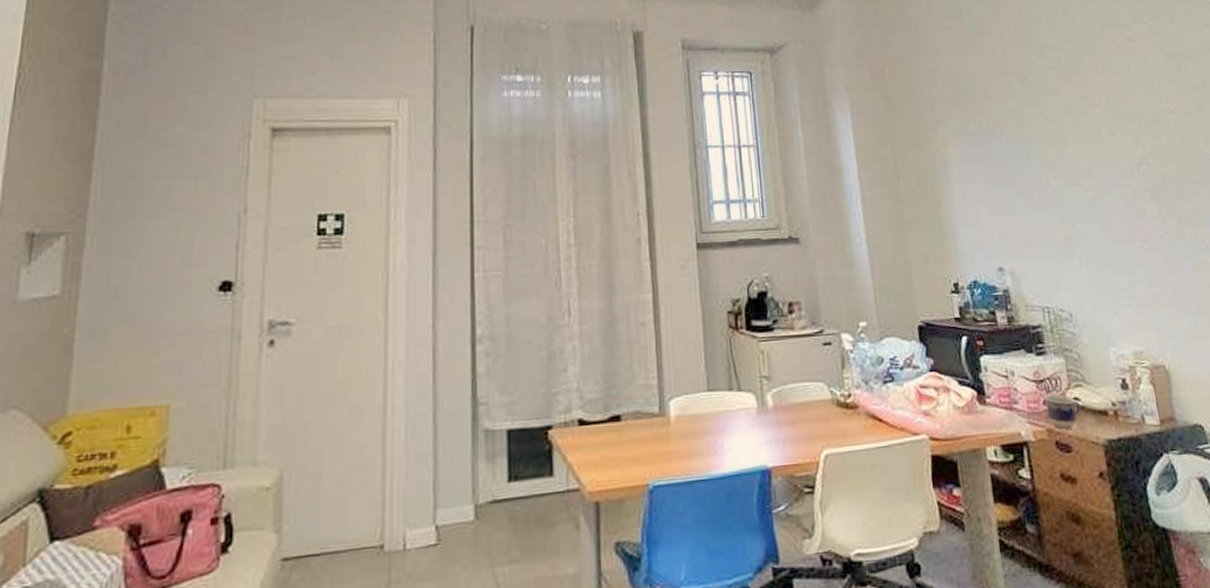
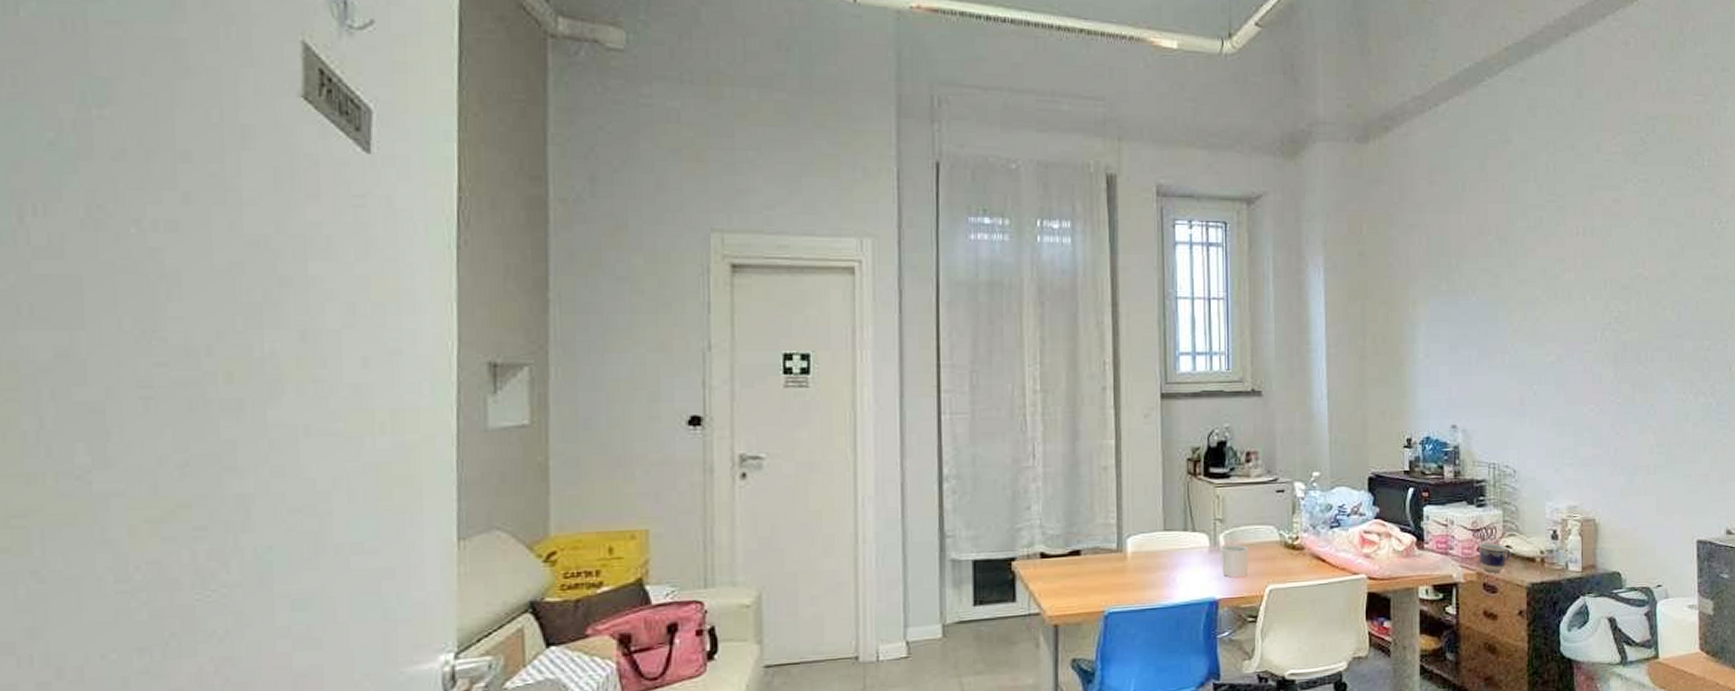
mug: none [769,404,801,443] -> present [1221,544,1249,578]

